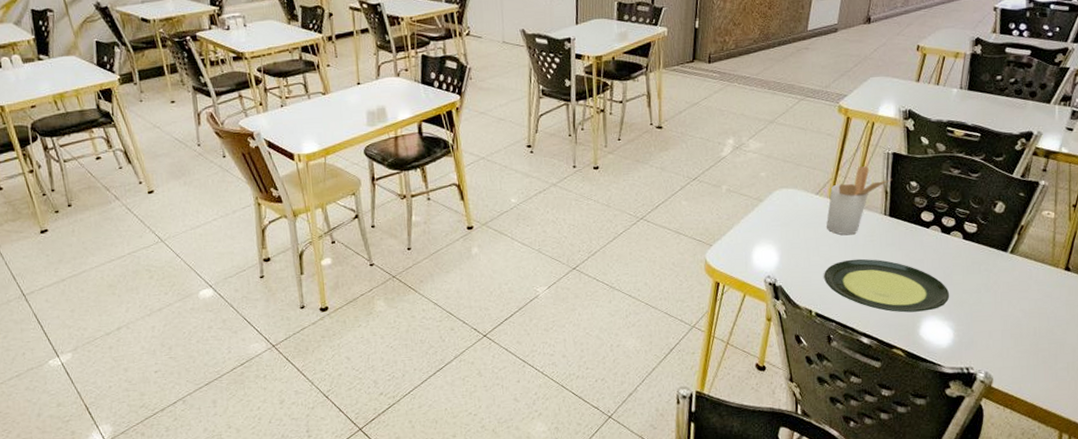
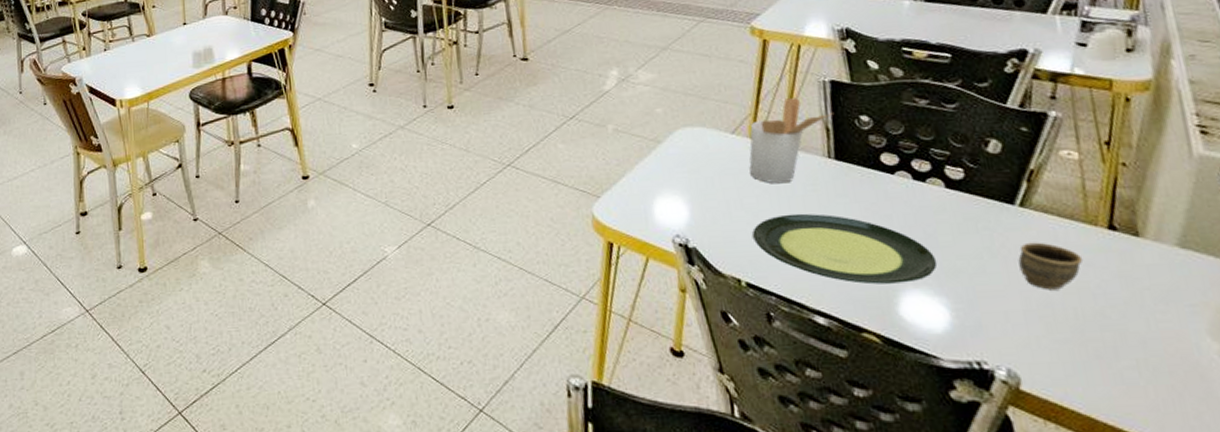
cup: none [1004,280,1046,315] -> present [1018,242,1083,290]

